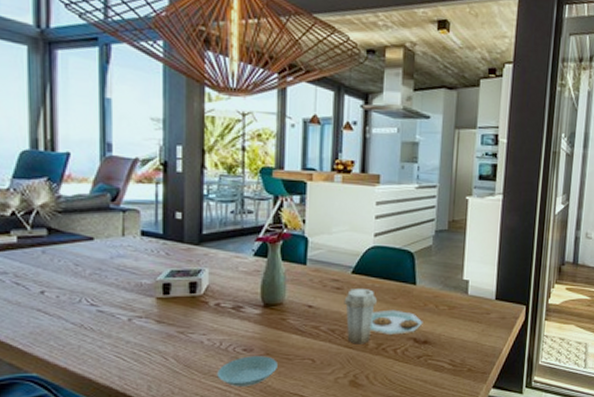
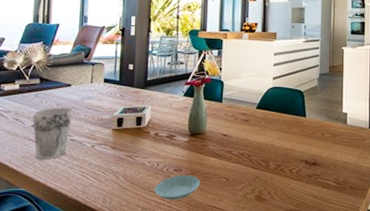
cup: none [40,266,98,337] -> present [32,106,73,160]
plate: present [344,289,423,344] -> none [250,121,312,166]

